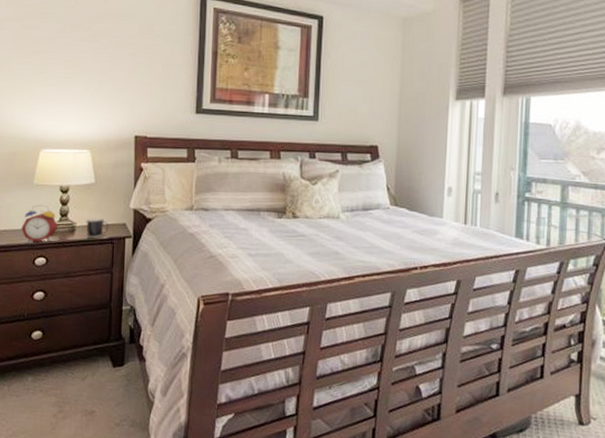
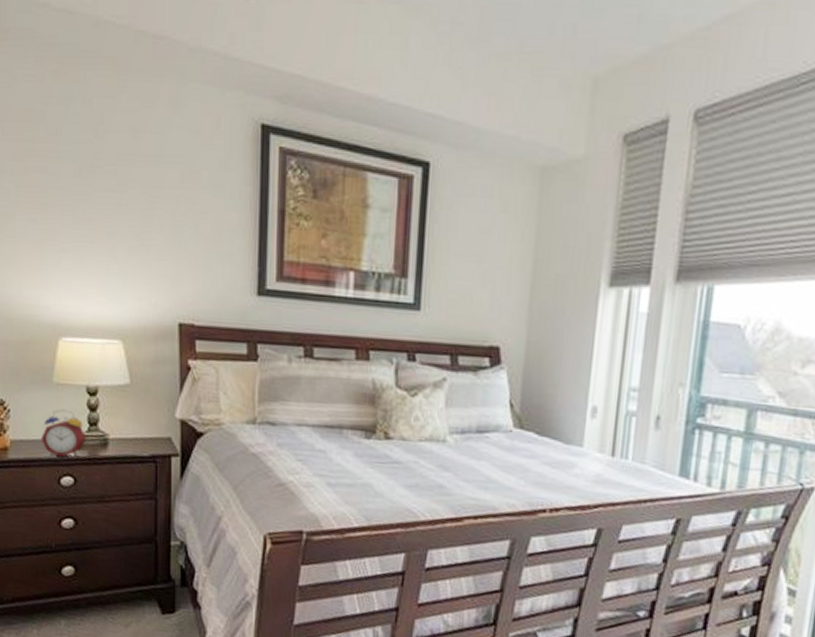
mug: present [86,218,109,239] -> none [121,429,150,456]

